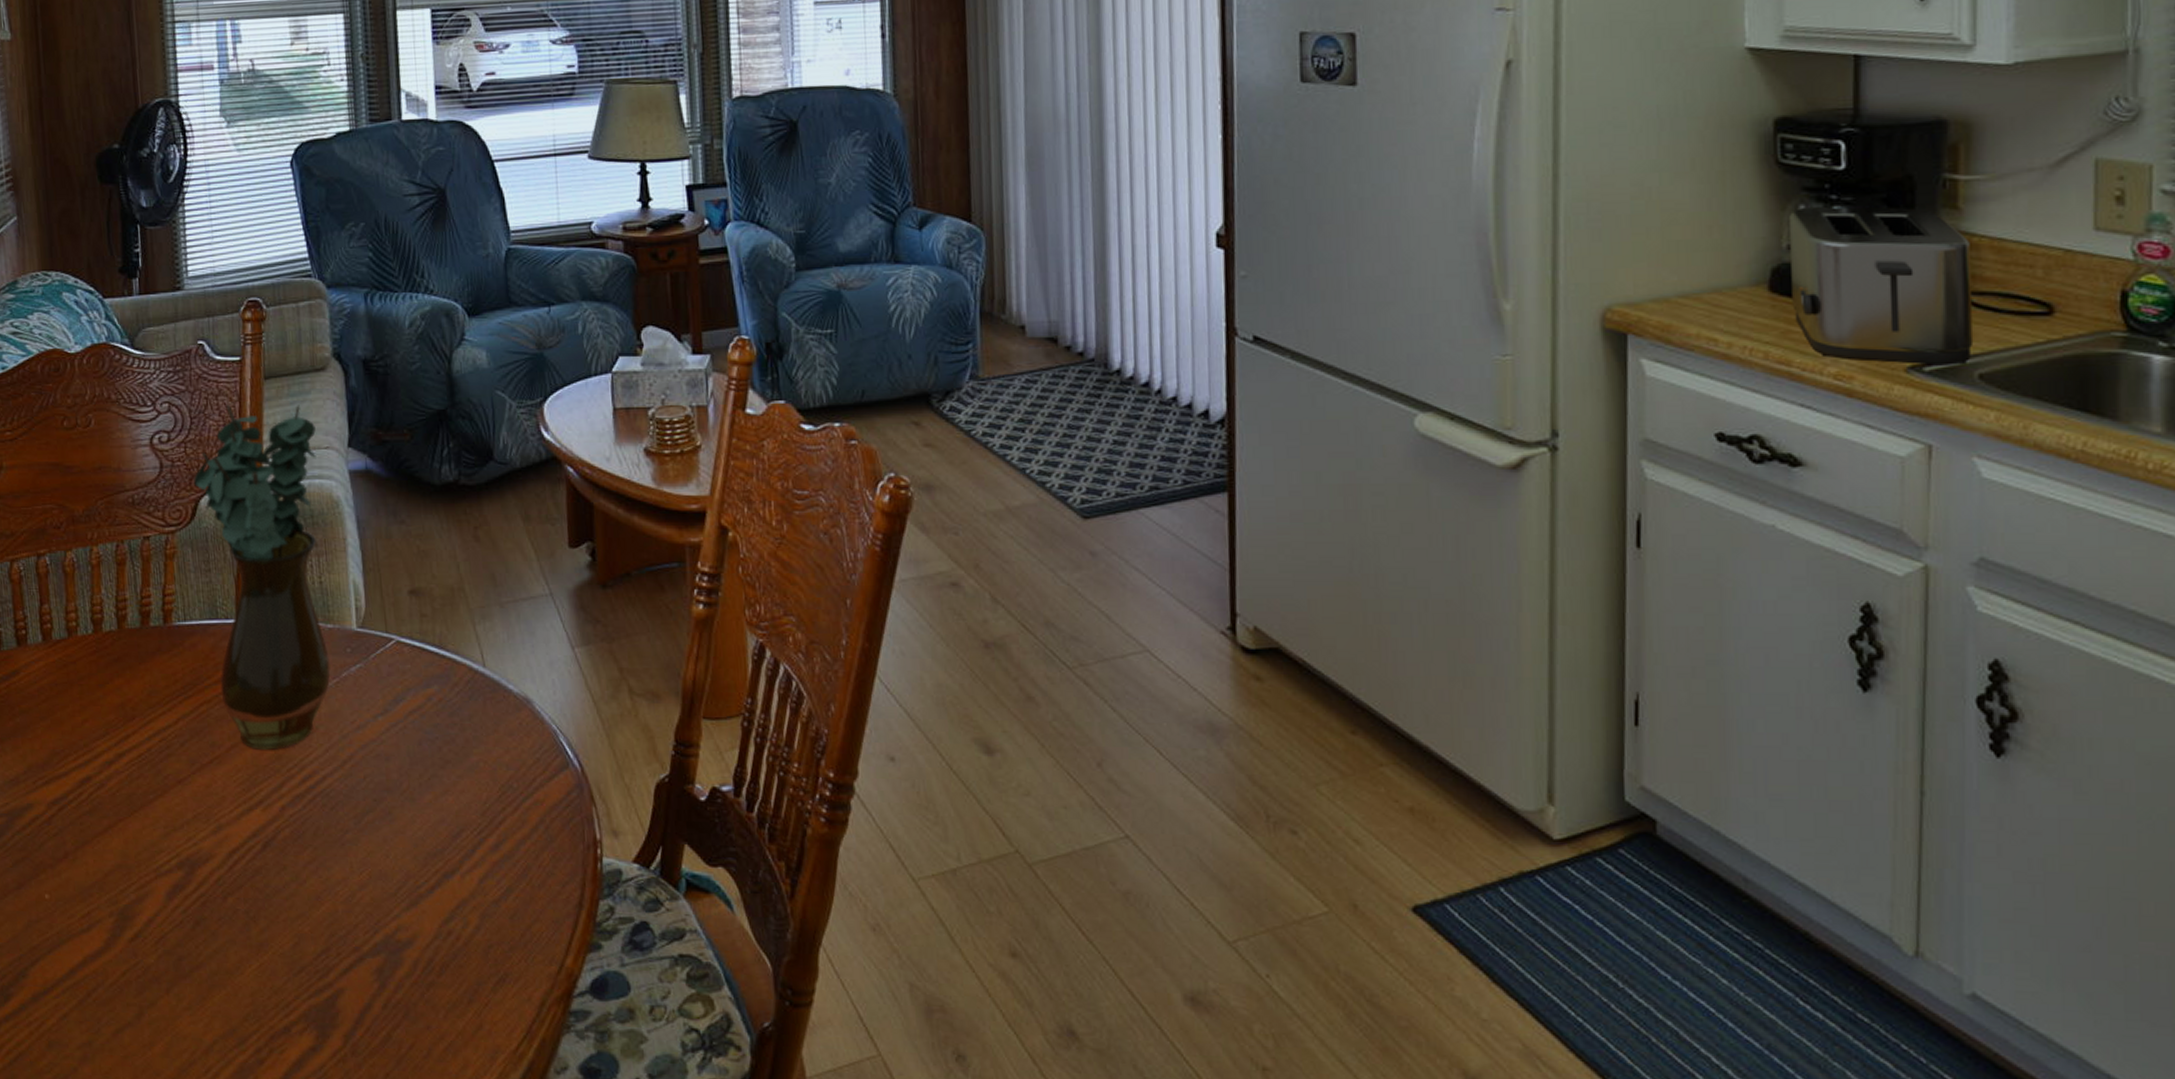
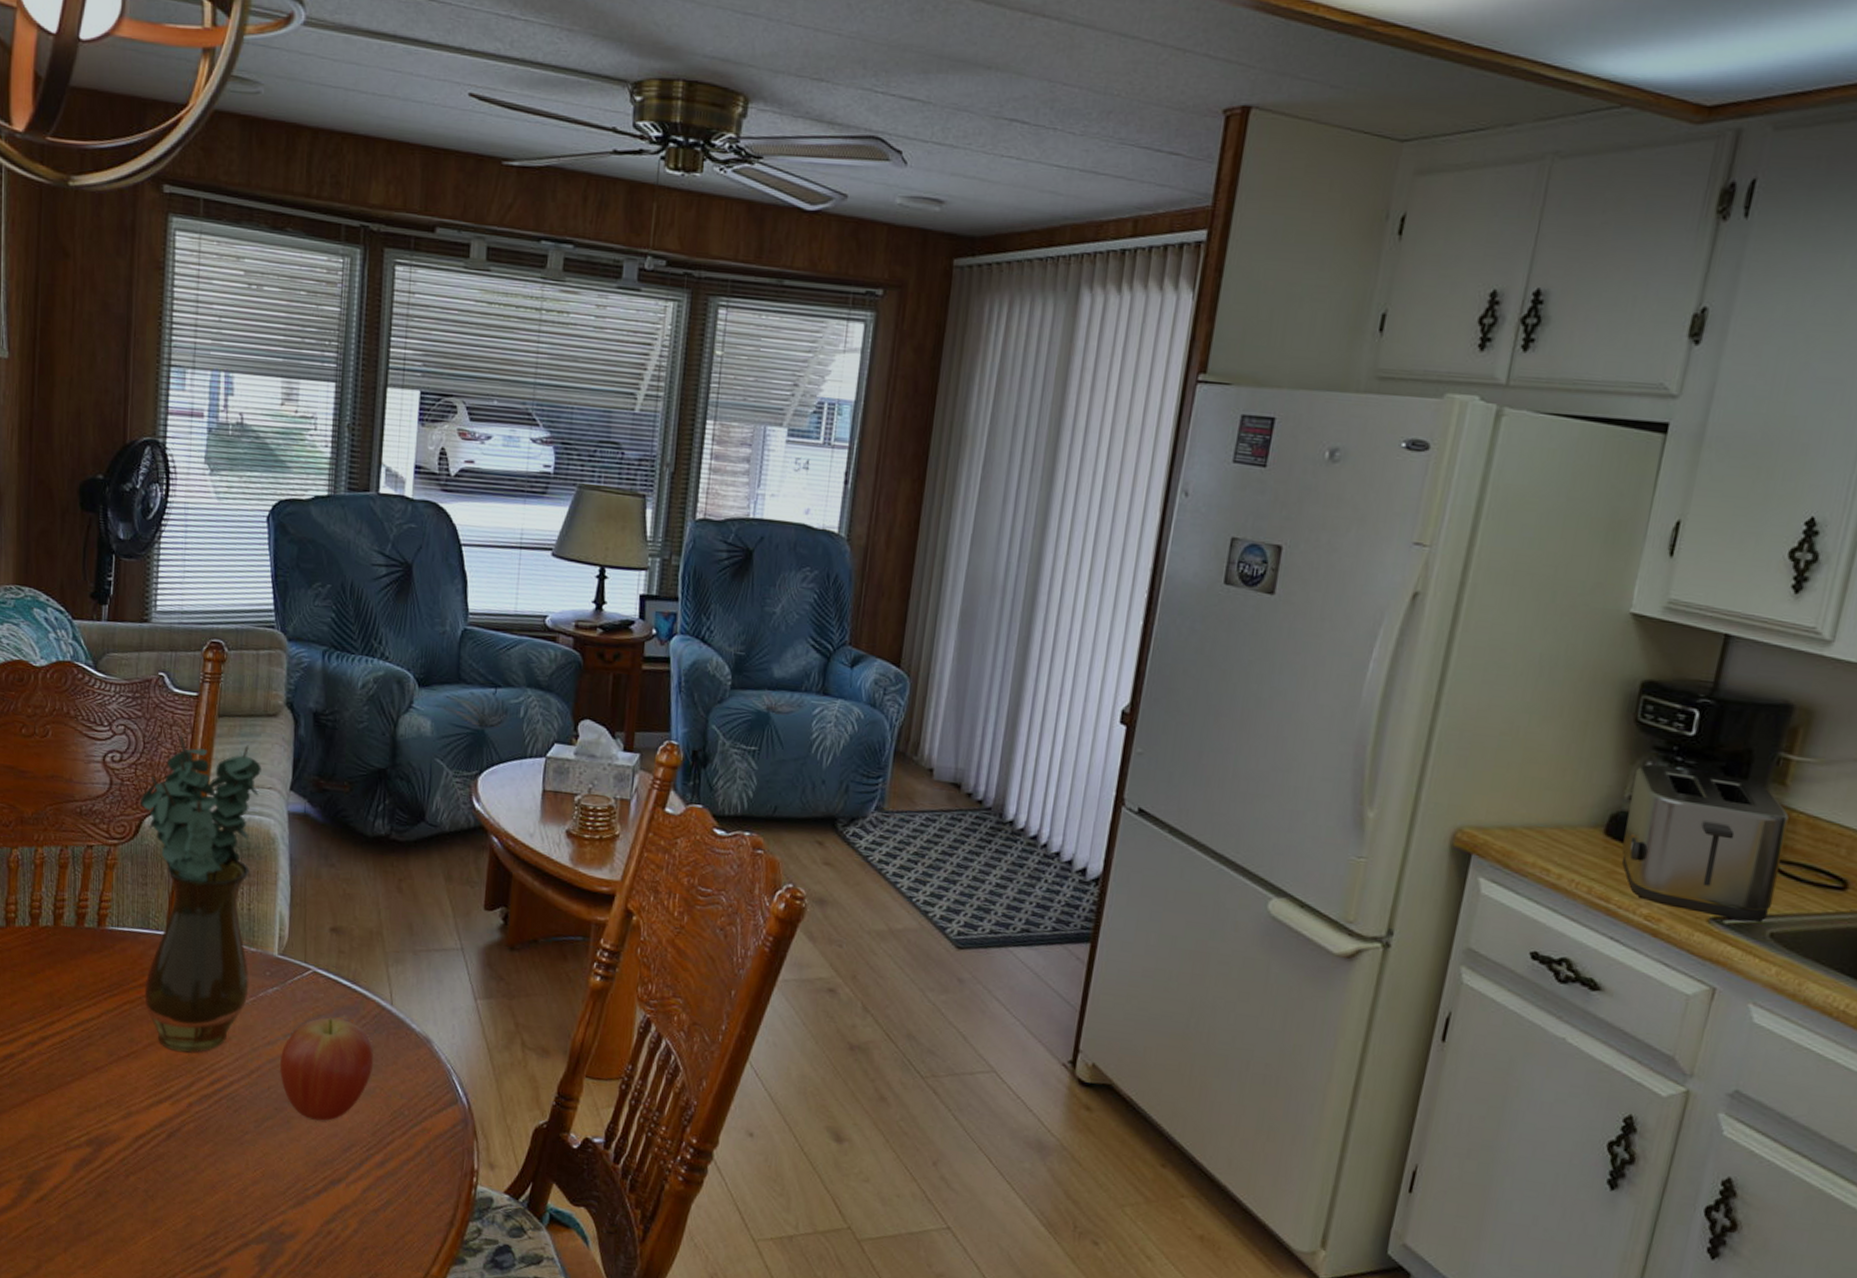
fruit: none [373,690,474,807] -> present [280,1017,374,1121]

